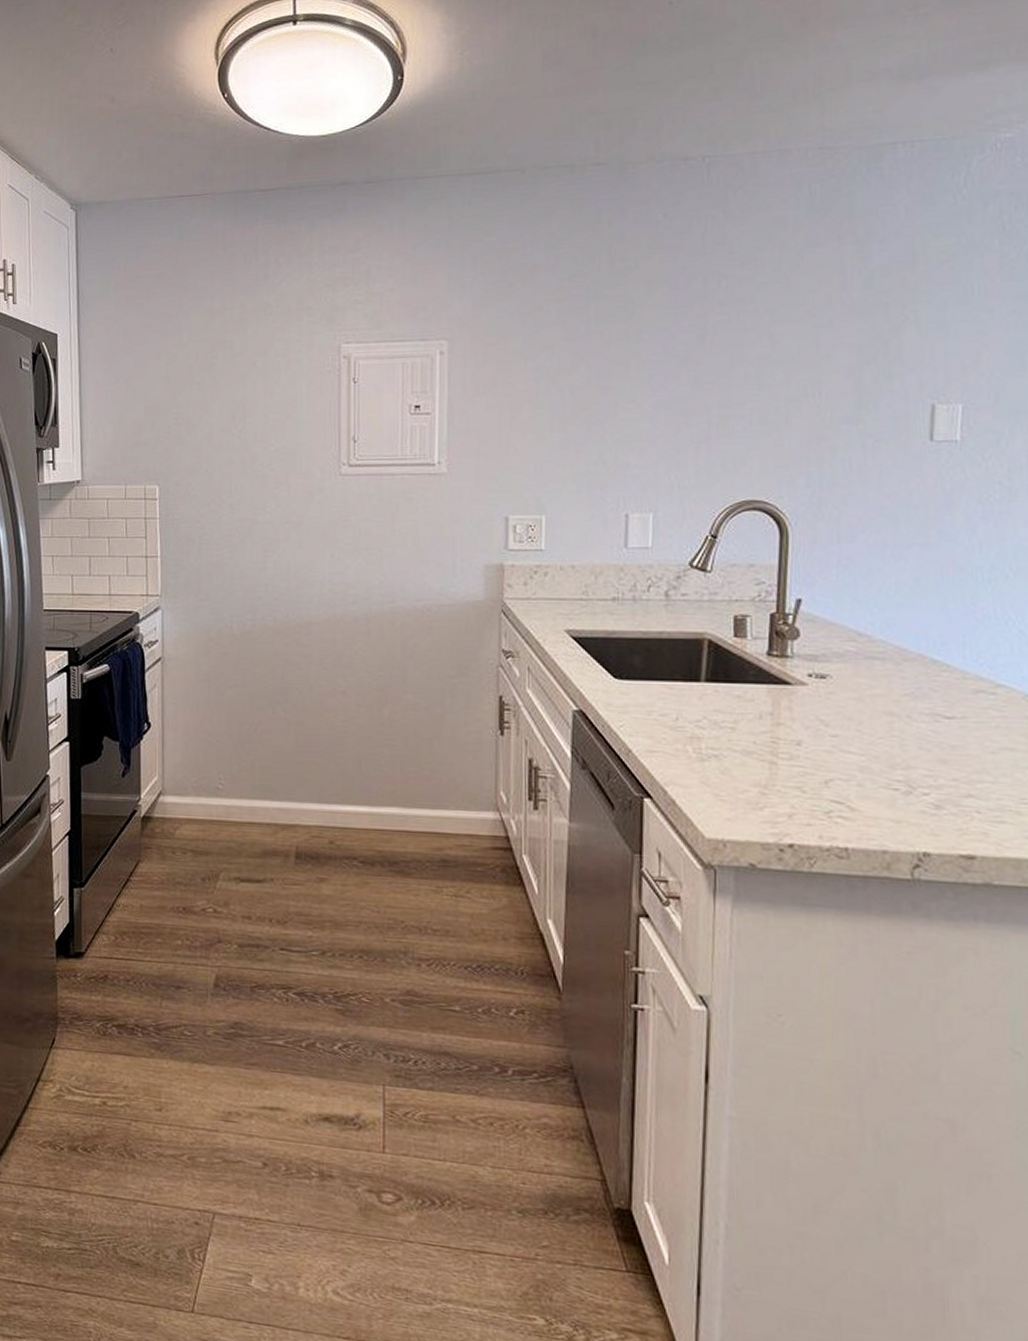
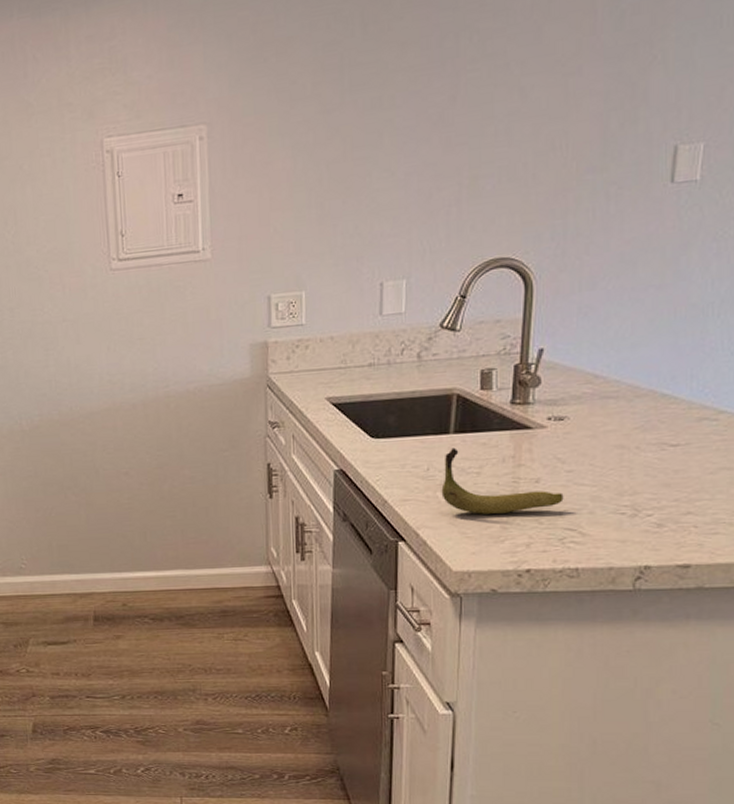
banana: none [692,697,829,778] -> present [441,447,564,515]

